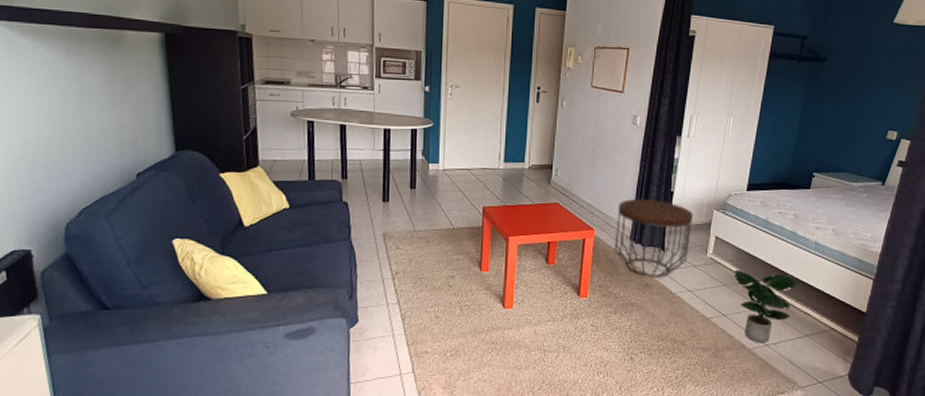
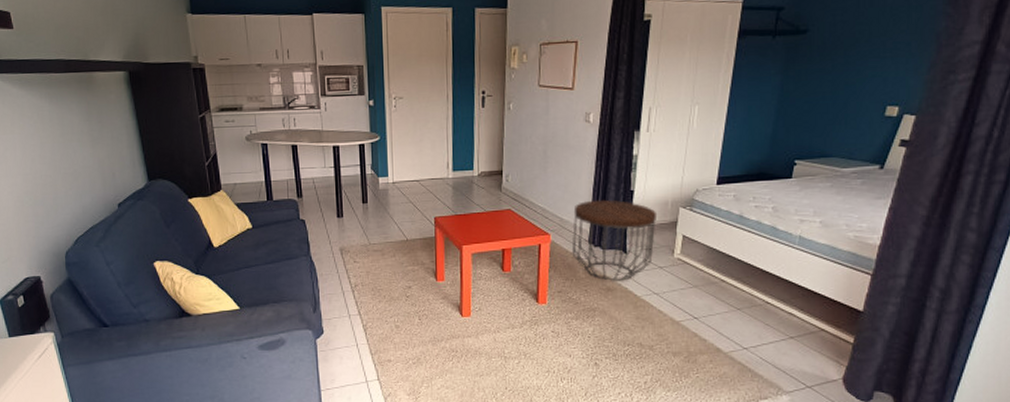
potted plant: present [734,270,797,343] -> none [705,270,779,346]

